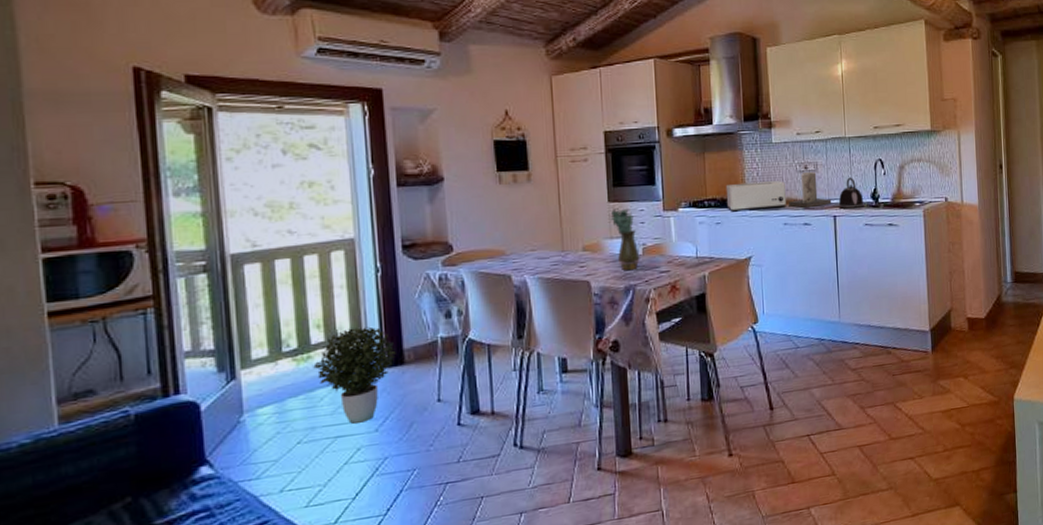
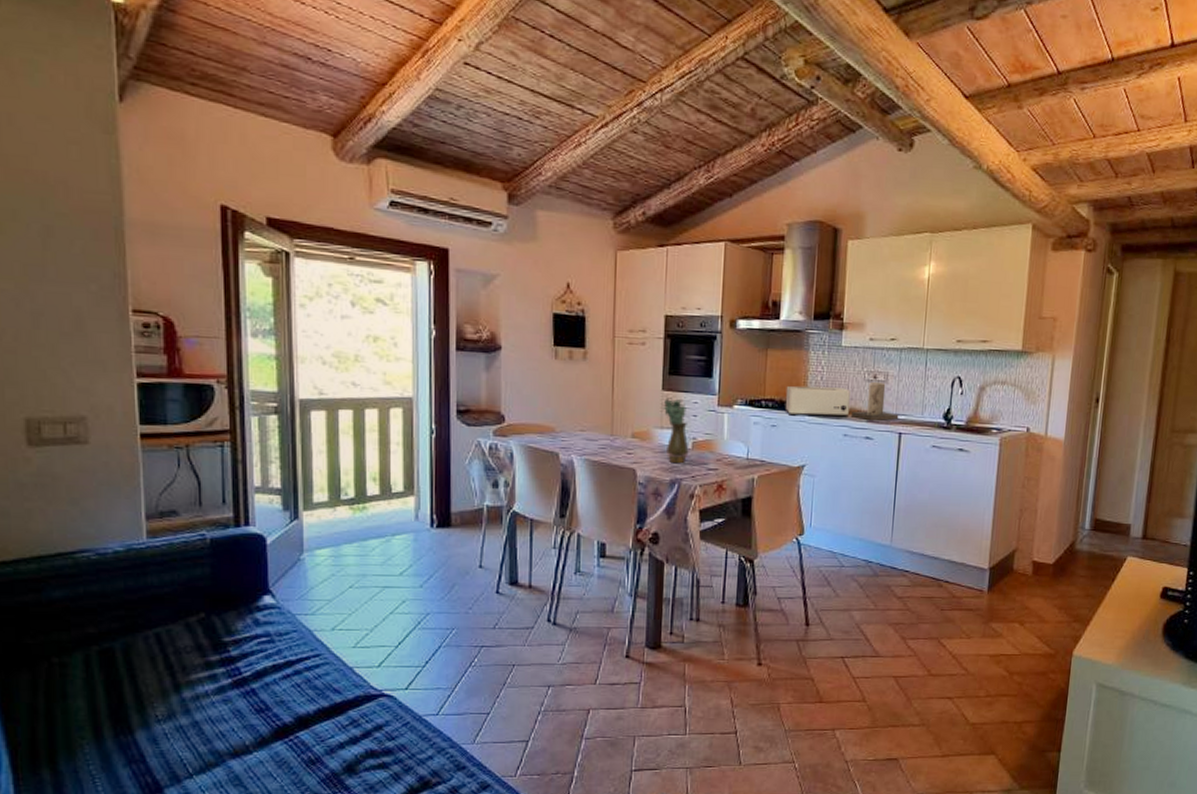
potted plant: present [313,326,396,424] -> none [368,485,444,577]
kettle: present [838,177,864,210] -> none [905,392,935,429]

